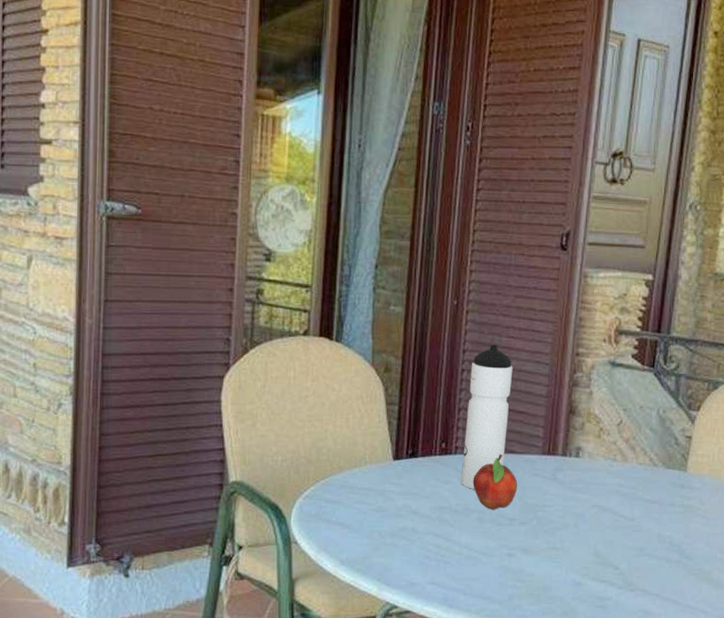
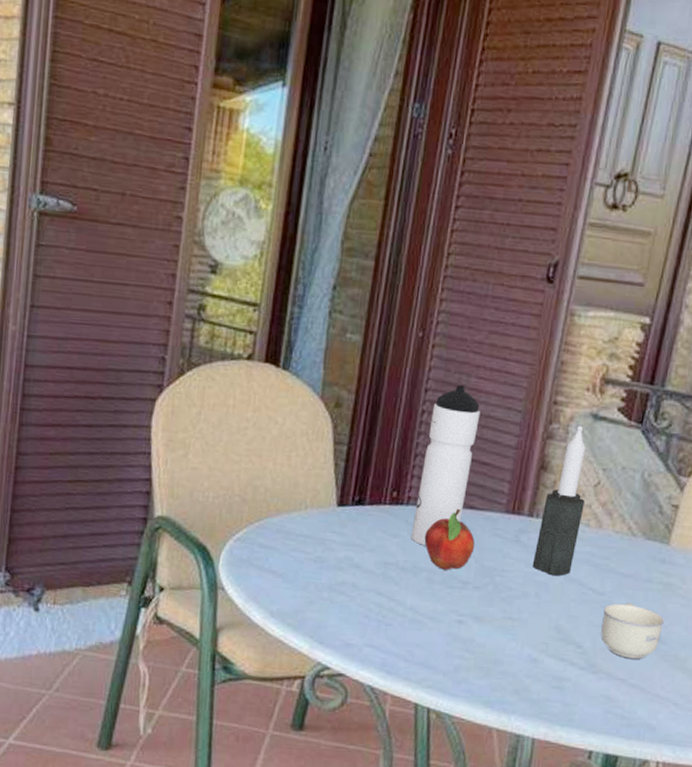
candle: none [569,373,610,507] -> present [532,426,586,576]
cup: none [634,526,688,575] -> present [601,602,664,659]

